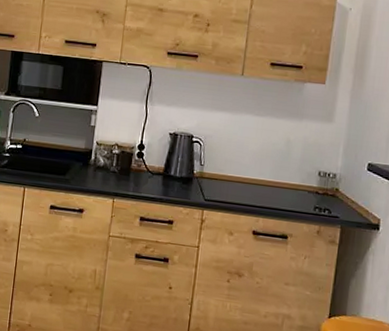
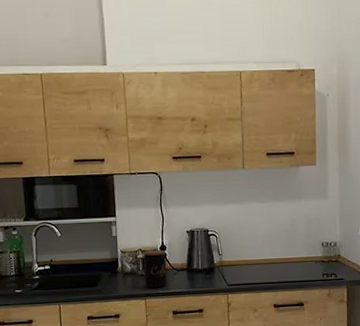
coffee jar: none [116,147,143,190] -> present [144,250,167,289]

